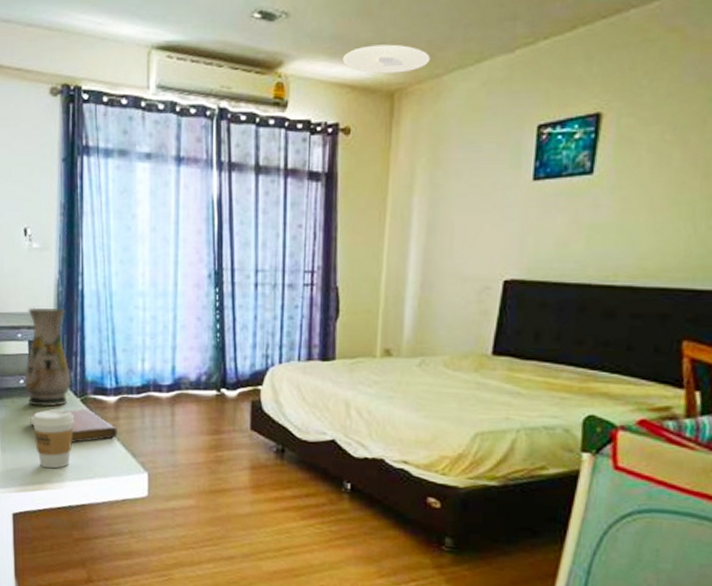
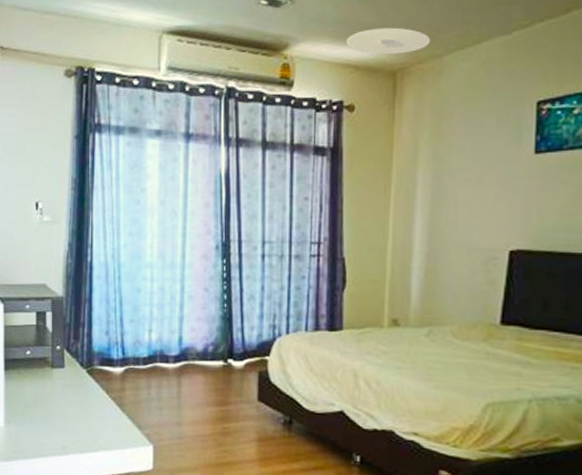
vase: present [24,307,72,407] -> none [31,279,78,378]
notebook: present [30,408,117,443] -> none [36,379,123,414]
coffee cup: present [31,408,74,469] -> none [37,379,79,441]

